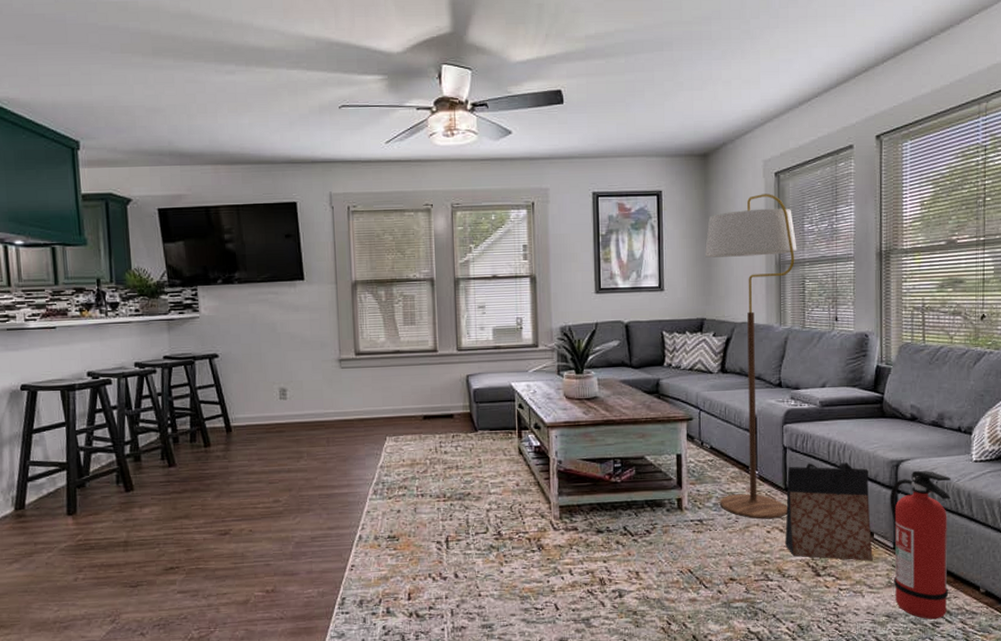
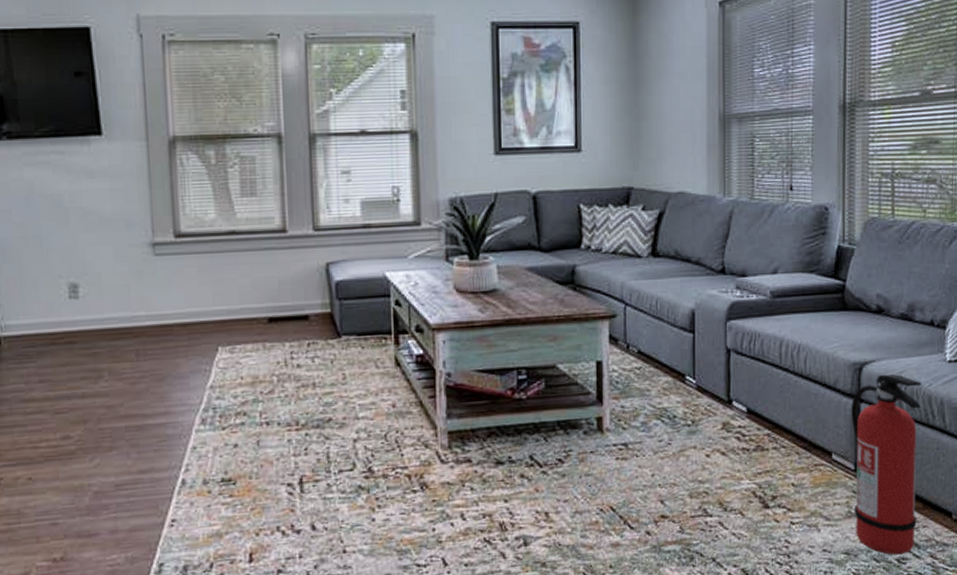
floor lamp: present [705,194,797,519] -> none [633,28,745,440]
bag: present [785,462,873,561] -> none [728,366,831,488]

